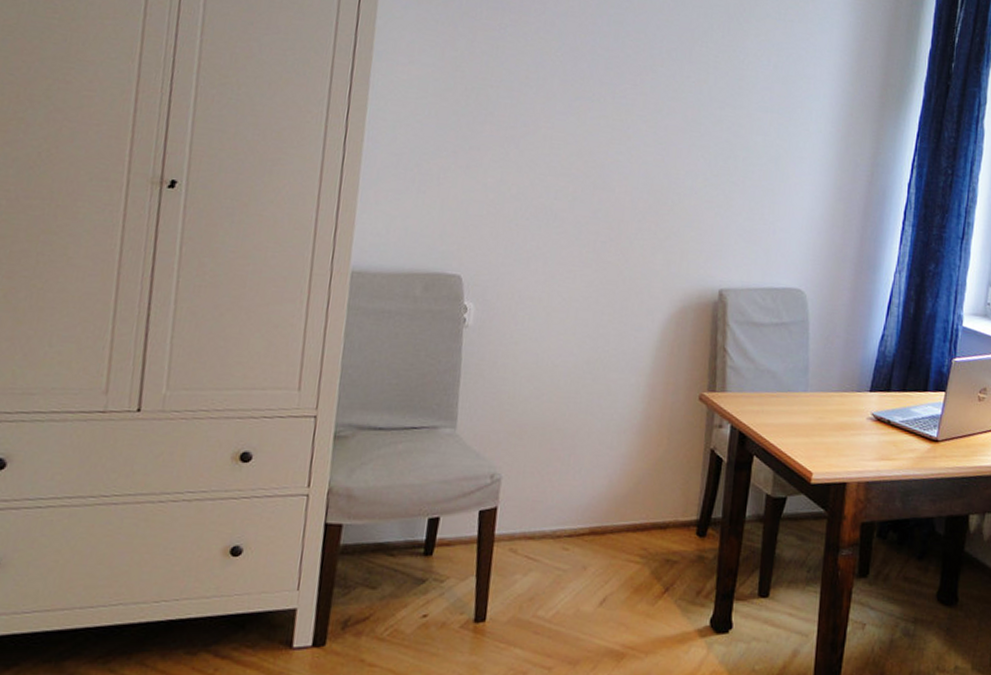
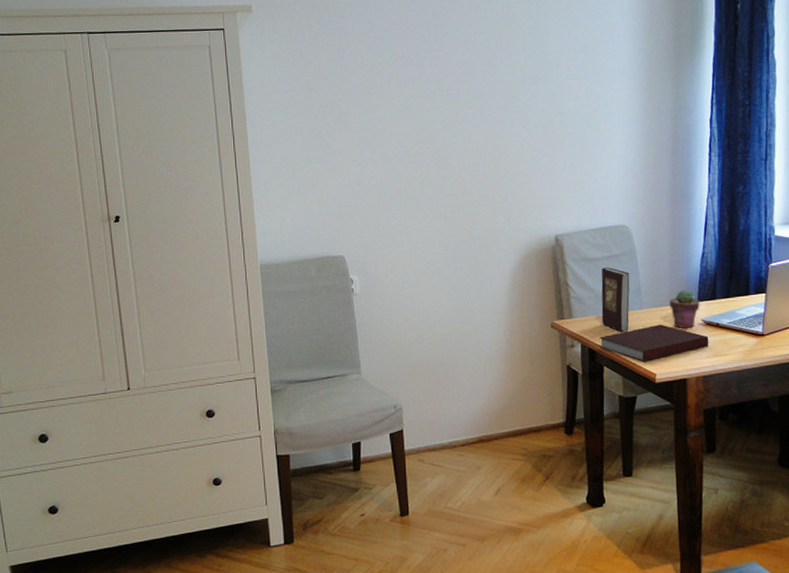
notebook: none [752,412,878,457] -> present [599,324,709,362]
book: none [759,336,798,417] -> present [601,267,630,332]
potted succulent: none [838,375,872,422] -> present [669,289,700,328]

